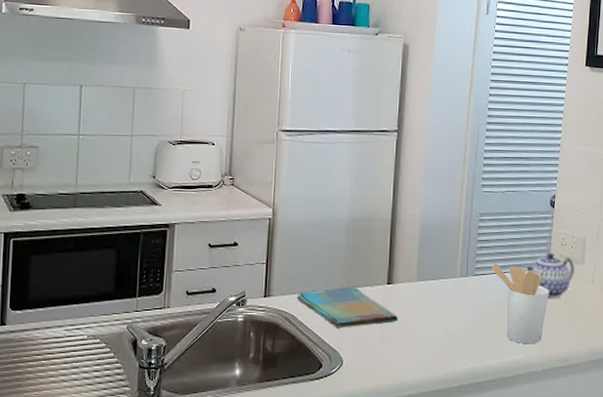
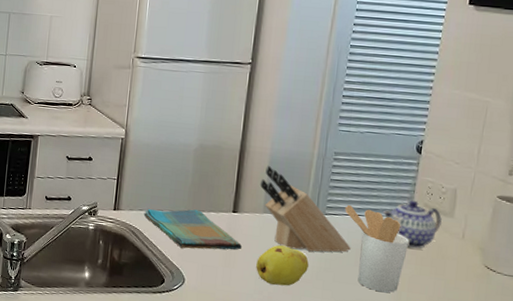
knife block: none [412,232,499,314] -> present [259,165,351,252]
fruit: none [413,312,462,352] -> present [256,245,309,286]

